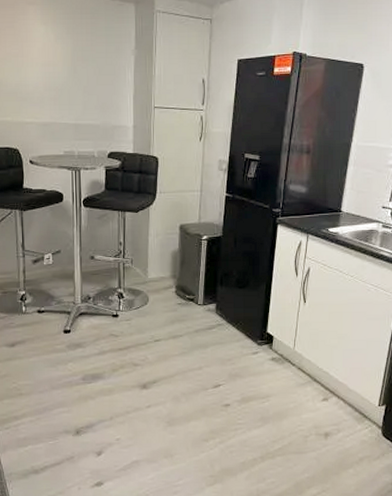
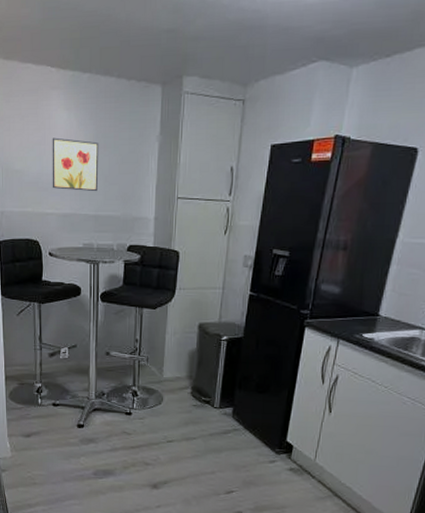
wall art: none [29,50,77,102] -> present [52,137,99,192]

